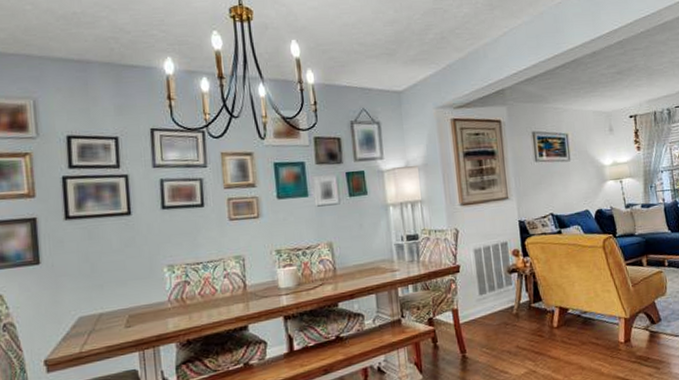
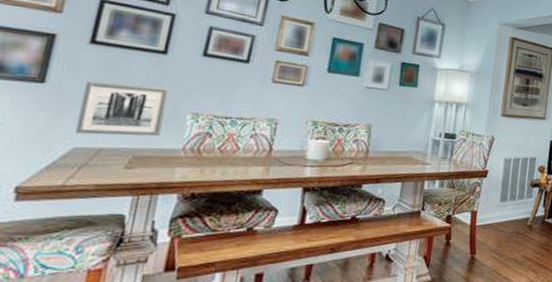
wall art: none [73,246,146,304] -> present [75,81,170,137]

